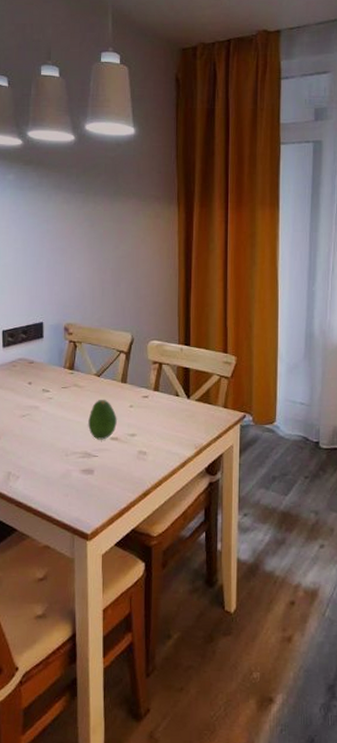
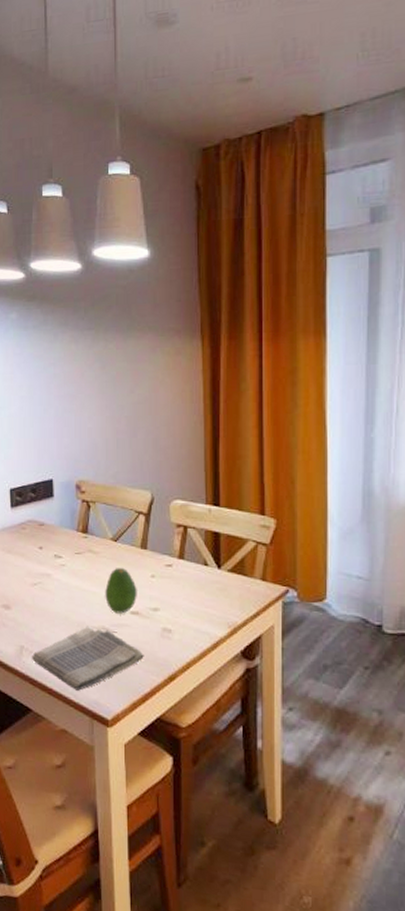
dish towel: none [17,451,122,511] -> present [31,626,144,692]

